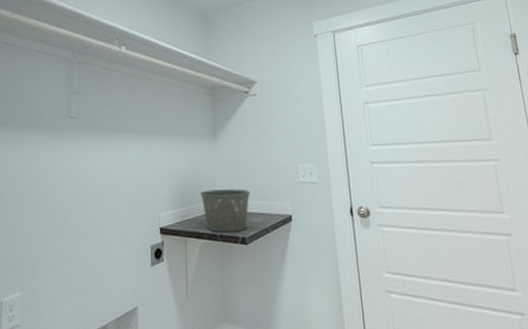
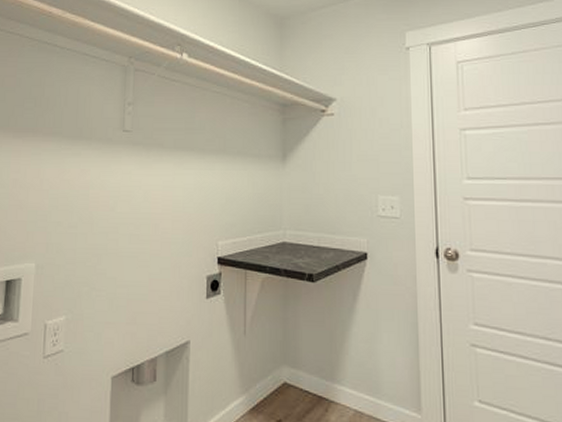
basket: present [200,189,251,233] -> none [265,219,321,268]

